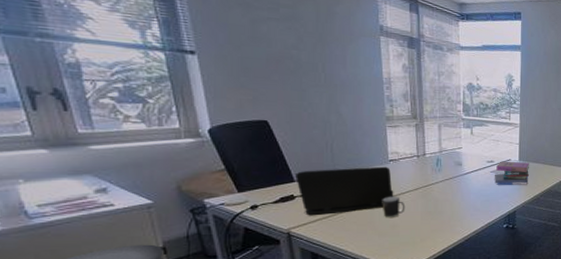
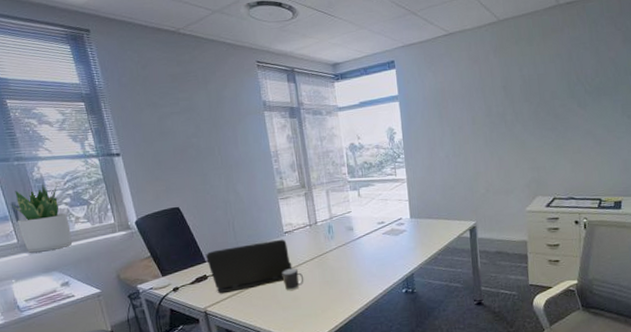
planter: none [25,70,118,151] -> present [11,184,73,253]
books: present [494,161,529,185] -> none [386,219,423,247]

